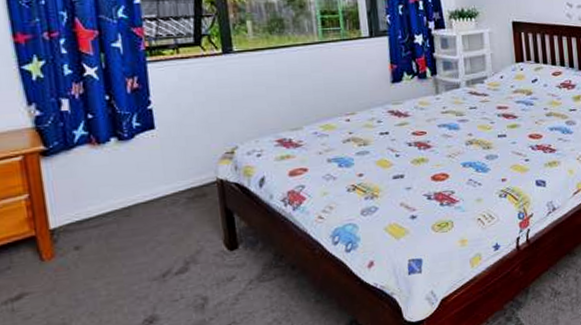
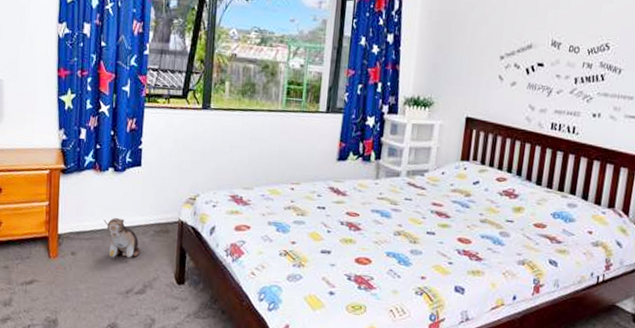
plush toy: none [114,192,173,241] -> present [103,217,141,258]

